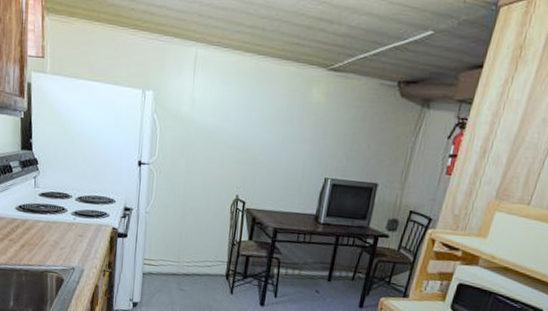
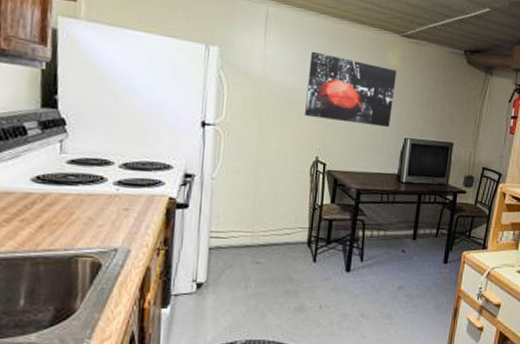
wall art: none [228,91,321,166] -> present [305,51,397,127]

